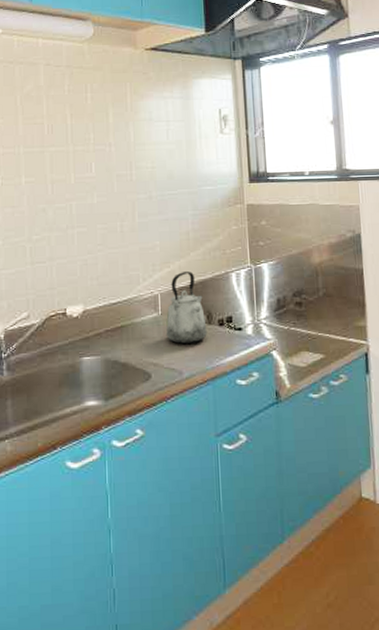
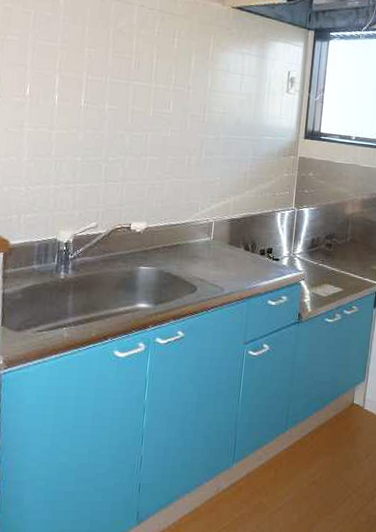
kettle: present [166,271,207,344] -> none [215,206,250,267]

